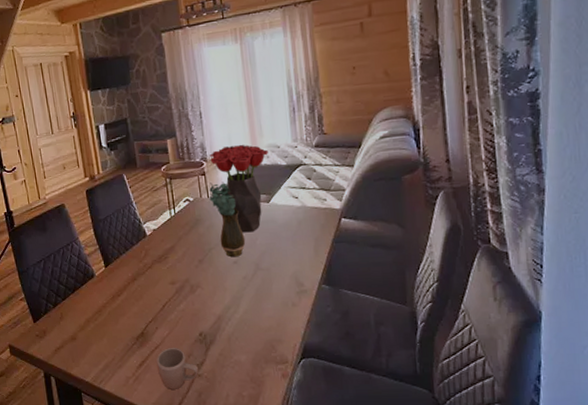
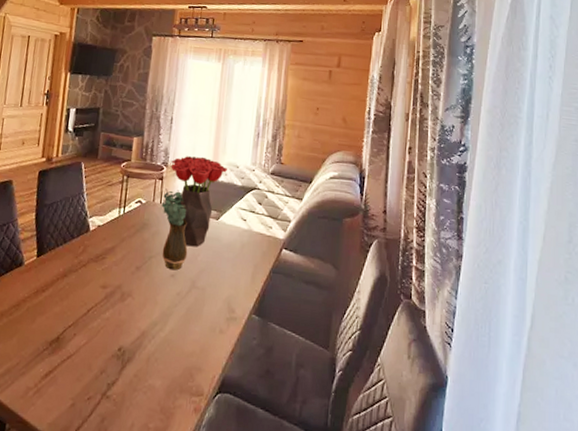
mug: present [156,347,199,389] -> none [63,359,109,410]

